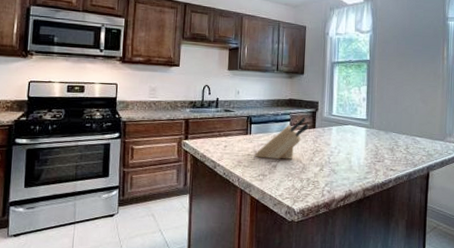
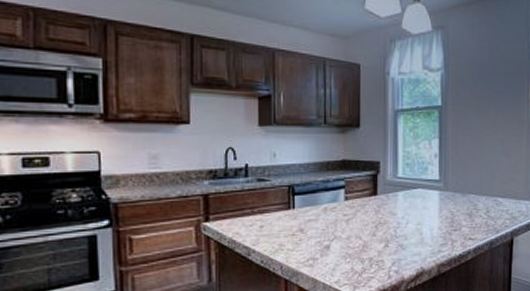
knife block: present [254,117,309,160] -> none [300,182,369,238]

